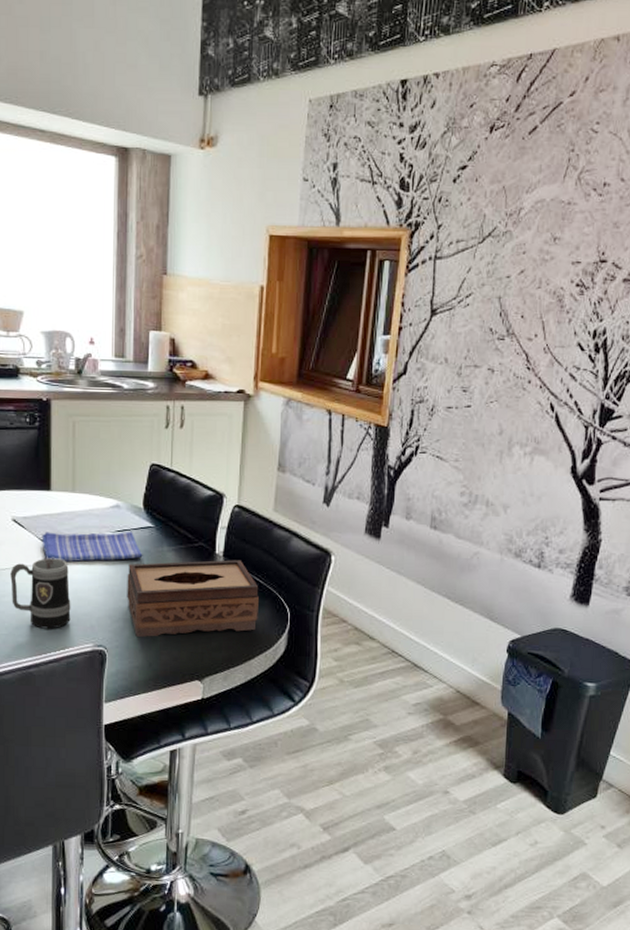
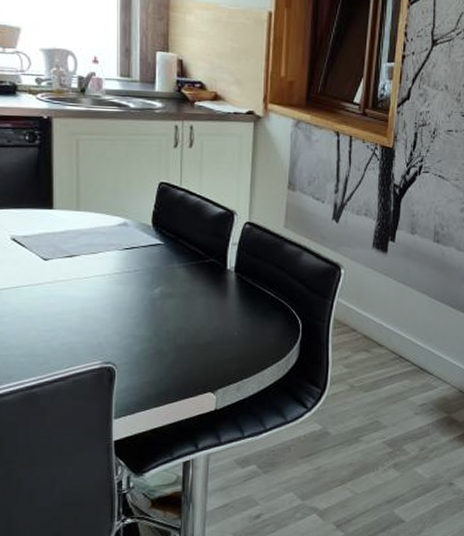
mug: present [10,558,71,629] -> none [10,277,77,348]
dish towel: present [42,531,143,563] -> none [44,248,153,281]
tissue box: present [127,560,259,637] -> none [136,275,271,352]

